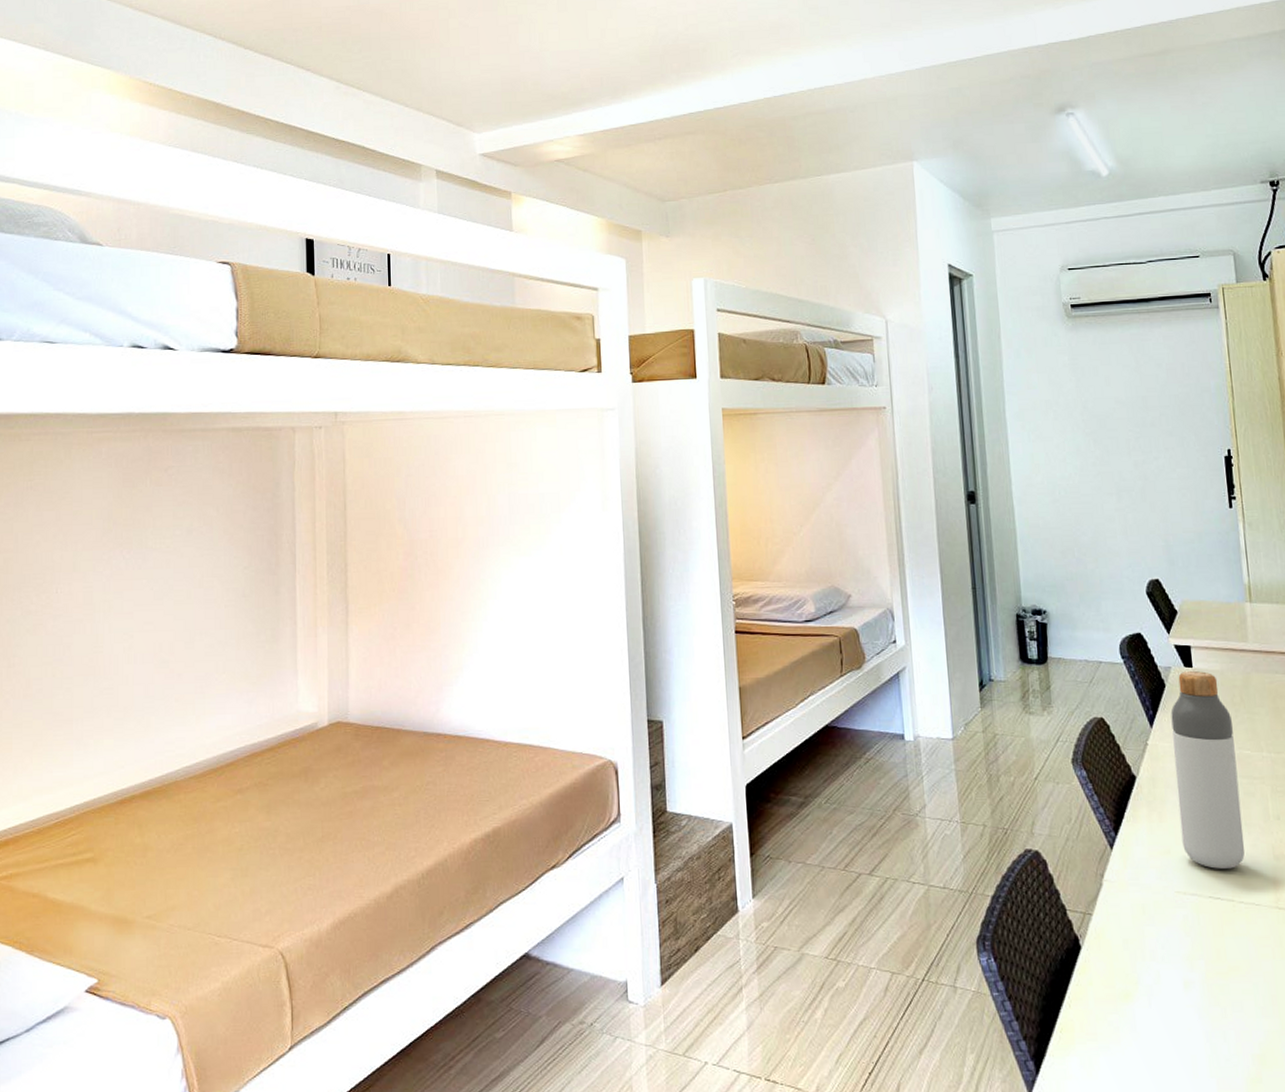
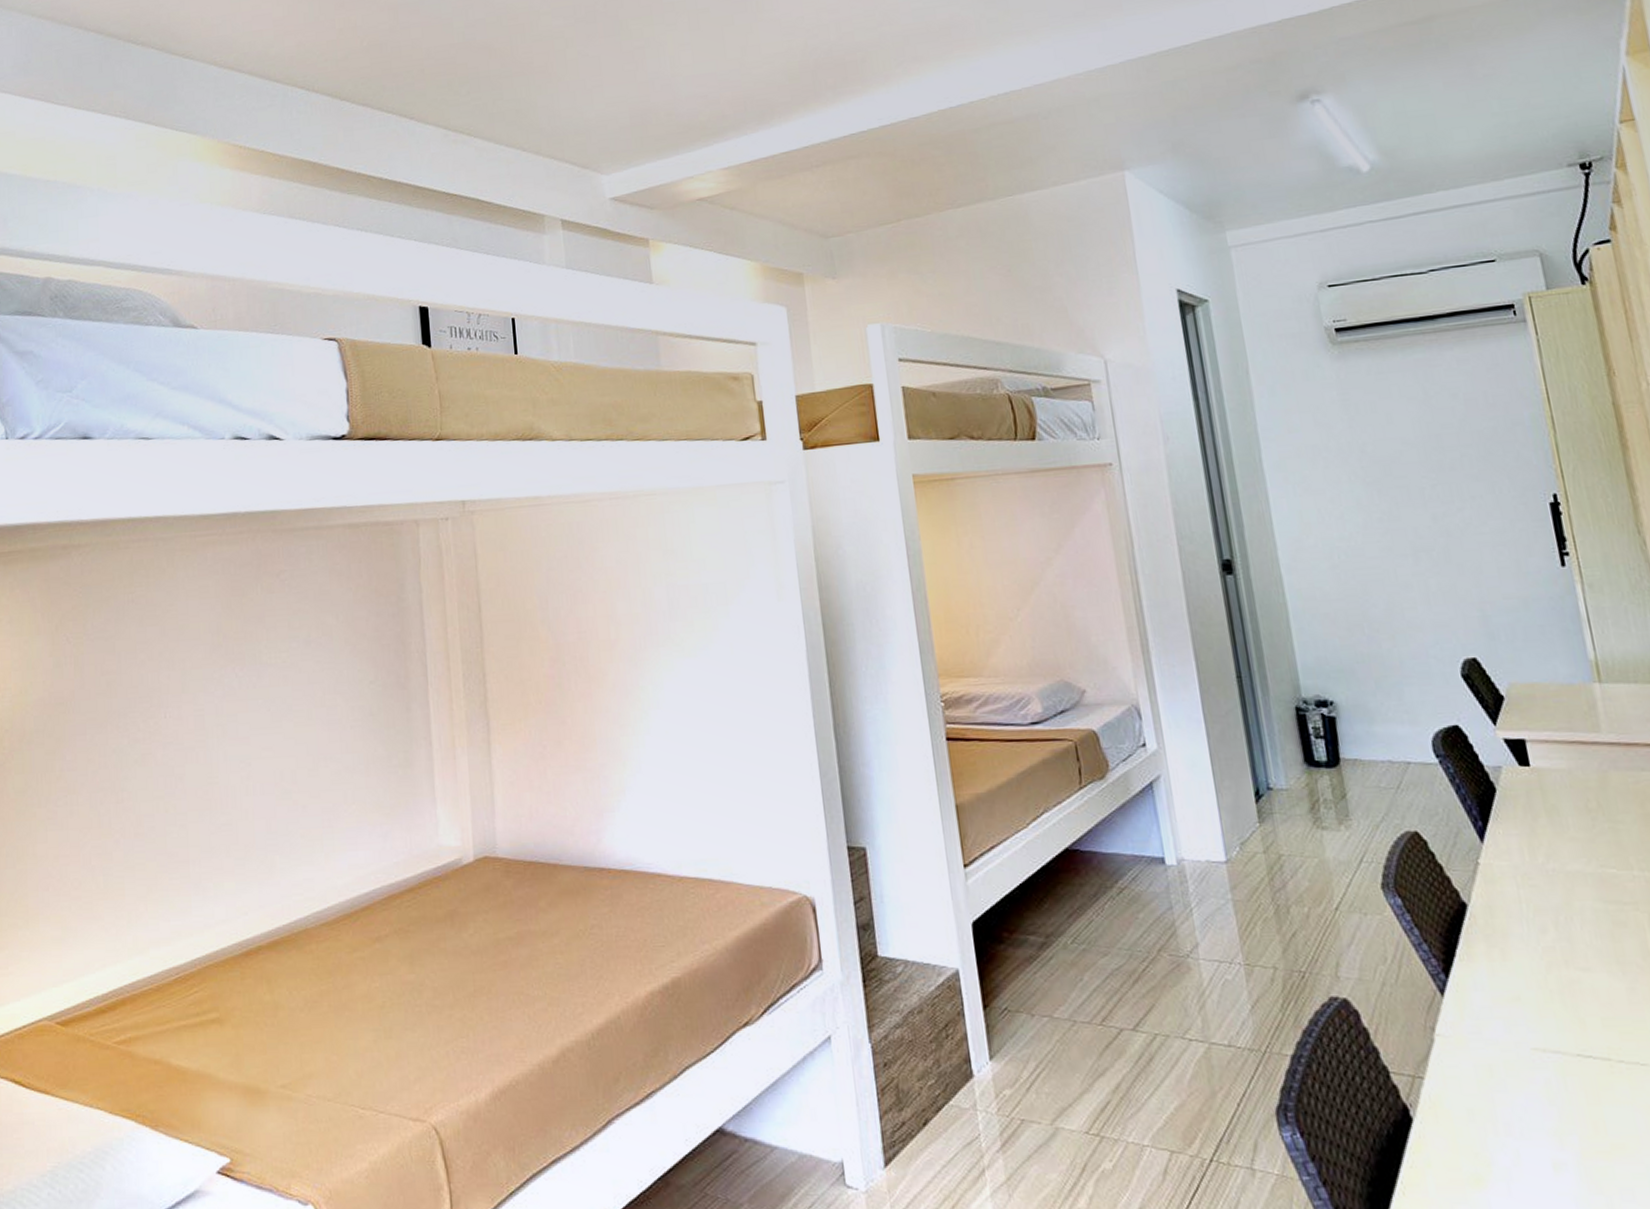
bottle: present [1170,670,1245,869] -> none [1505,770,1621,1019]

